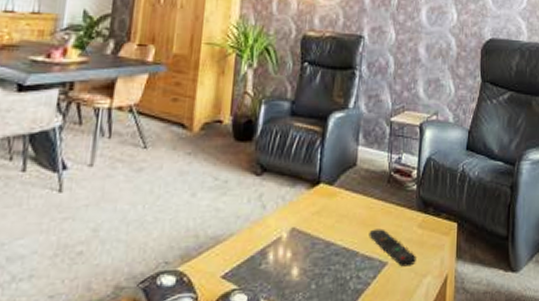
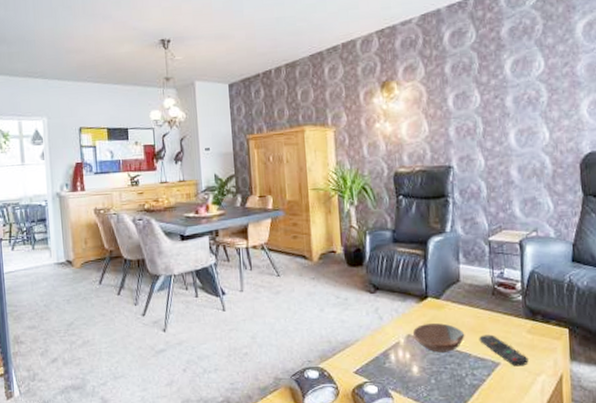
bowl: none [297,213,355,251] -> present [412,322,465,353]

